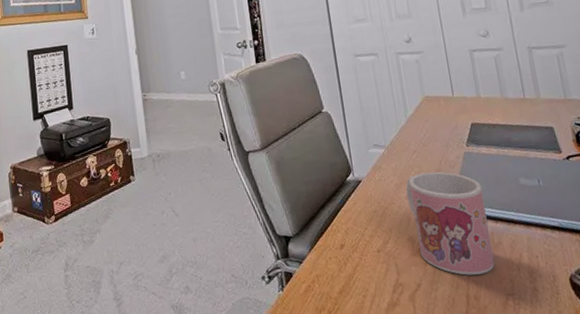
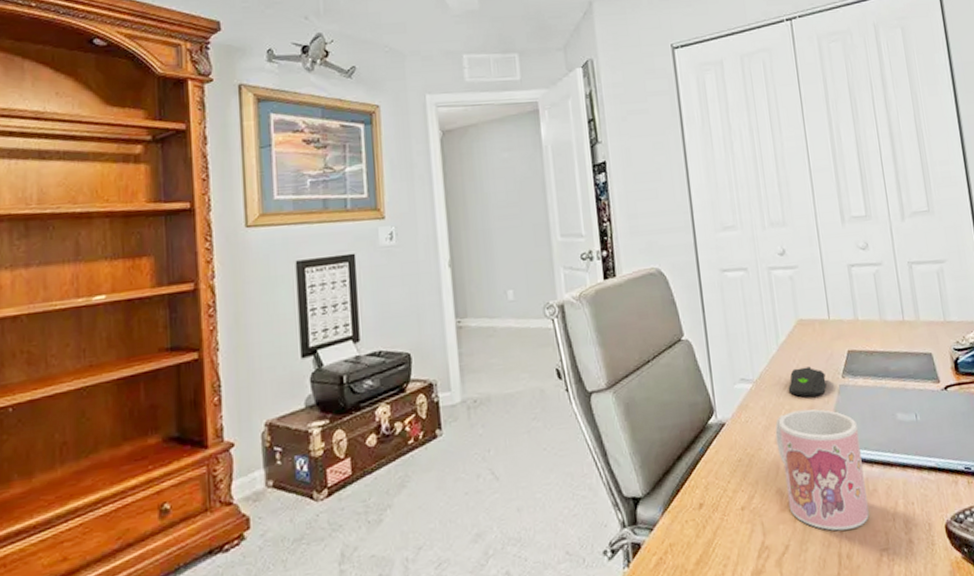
computer mouse: none [416,136,452,162] -> present [788,366,827,397]

